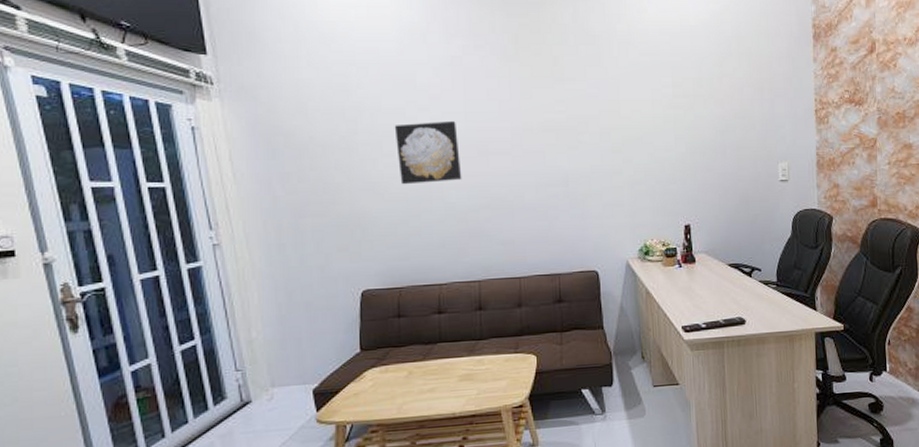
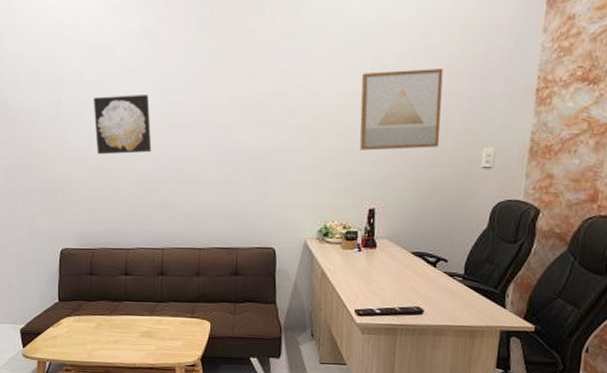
wall art: none [665,93,741,170] -> present [360,69,444,151]

